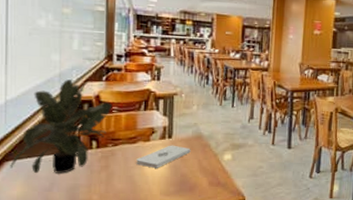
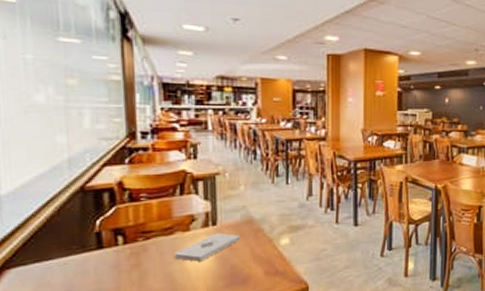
potted plant: present [10,79,113,174] -> none [12,165,140,281]

